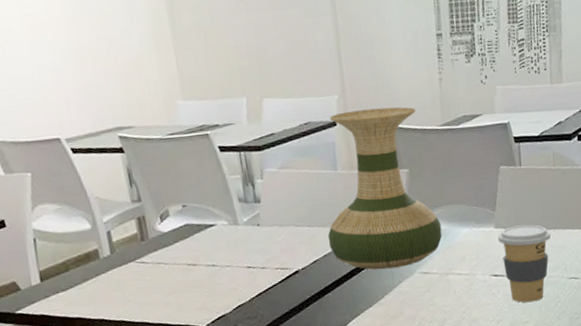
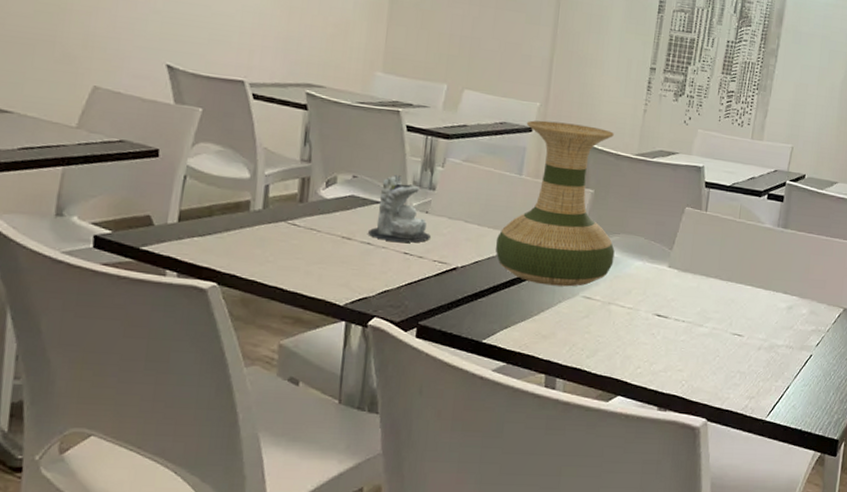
candle: none [210,196,267,260] -> present [368,175,431,243]
coffee cup: present [498,224,551,303] -> none [669,269,724,351]

